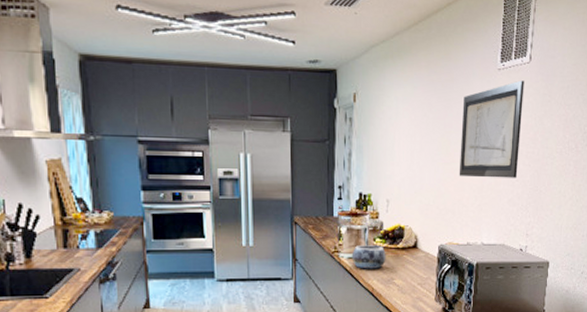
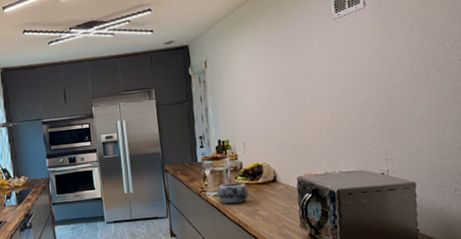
wall art: present [459,80,524,178] -> none [303,24,368,115]

